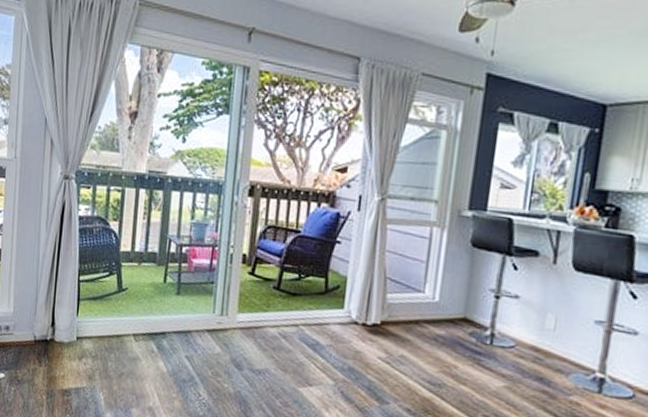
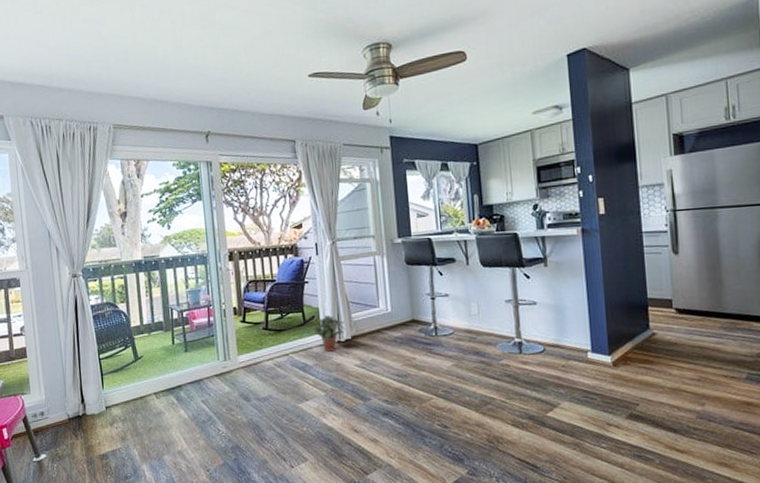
potted plant: none [333,289,377,335] -> present [312,315,346,352]

